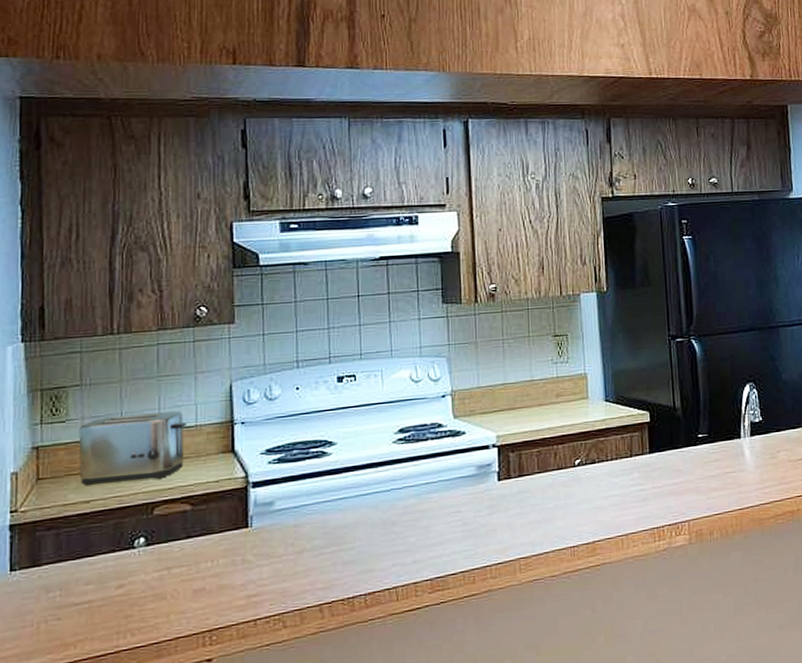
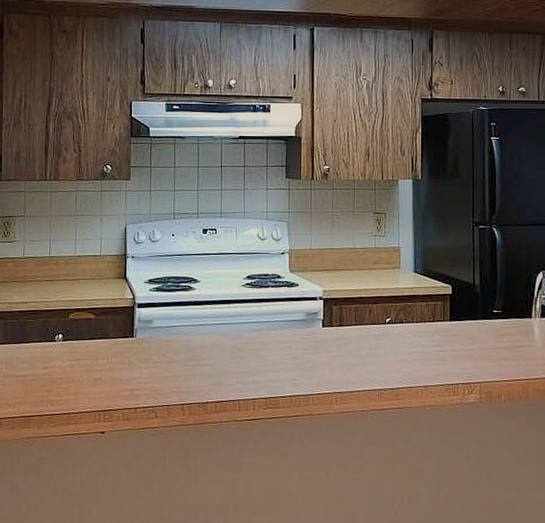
toaster: present [78,411,186,487] -> none [21,241,94,292]

